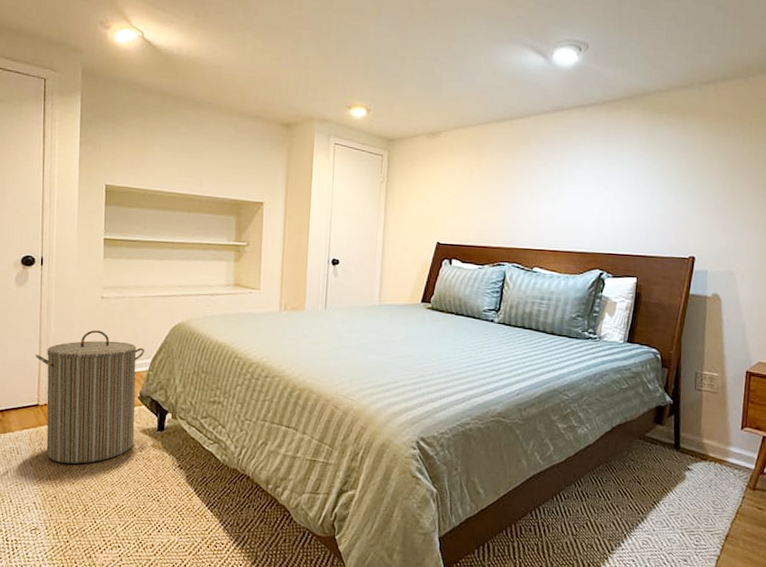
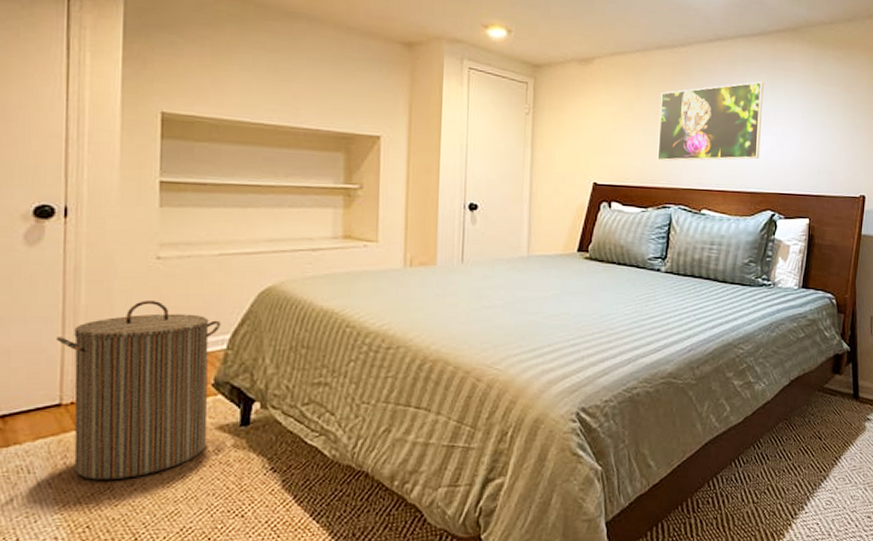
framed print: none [494,149,597,224] -> present [657,81,764,161]

